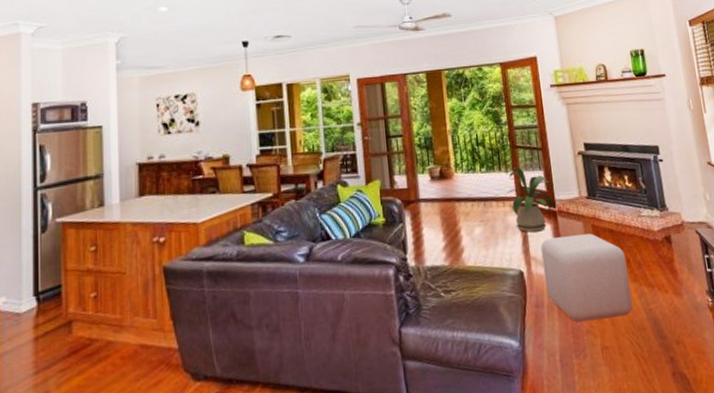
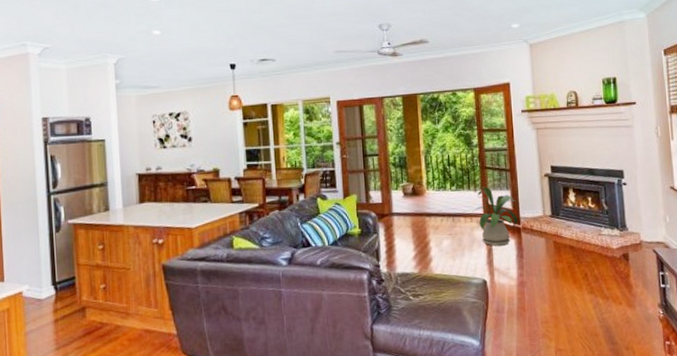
cube: present [540,233,633,322] -> none [504,249,588,327]

